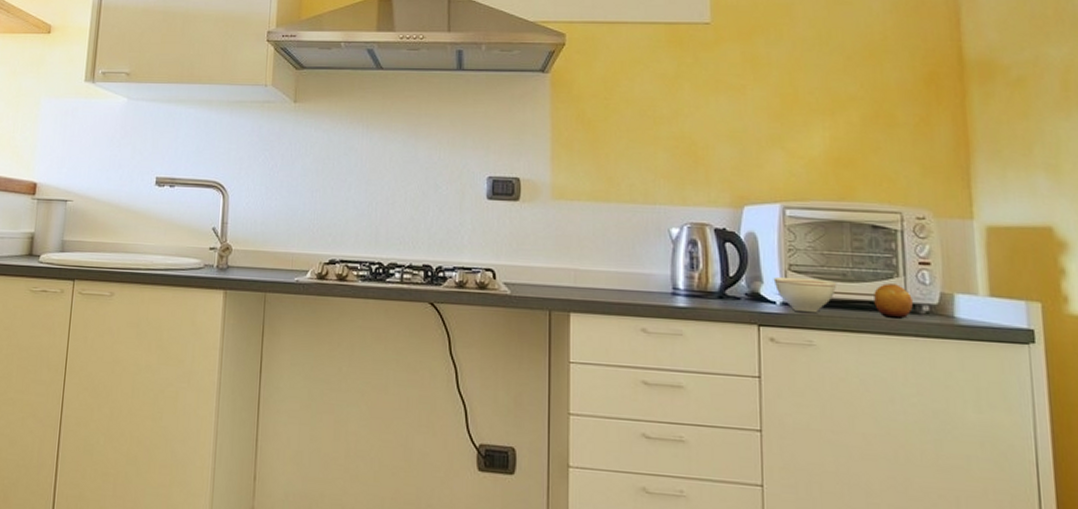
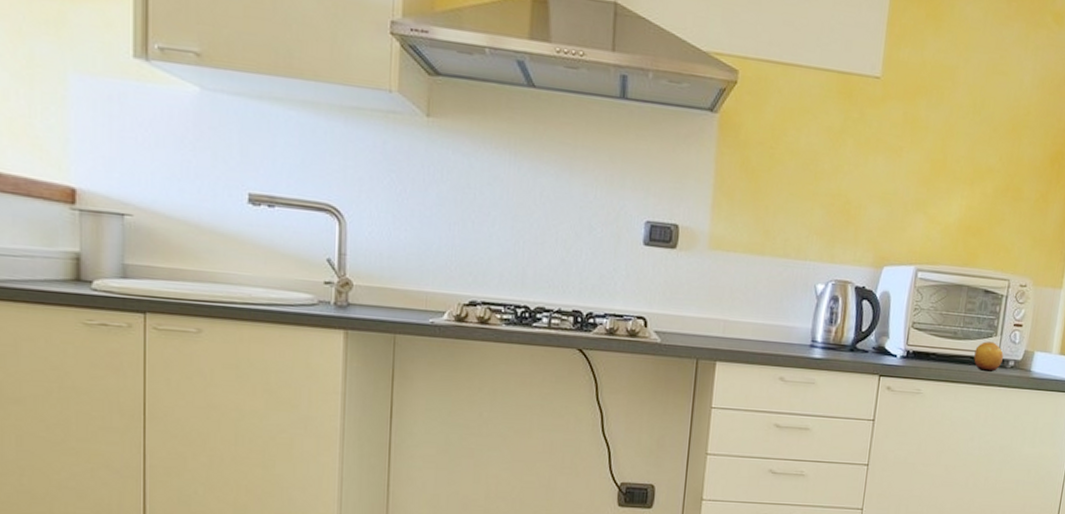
bowl: present [773,276,837,315] -> none [898,333,949,367]

